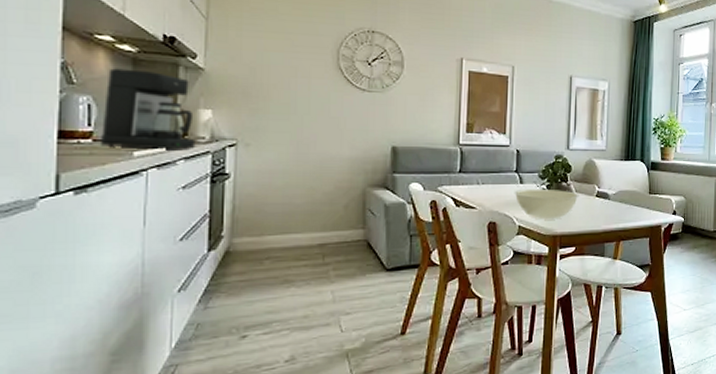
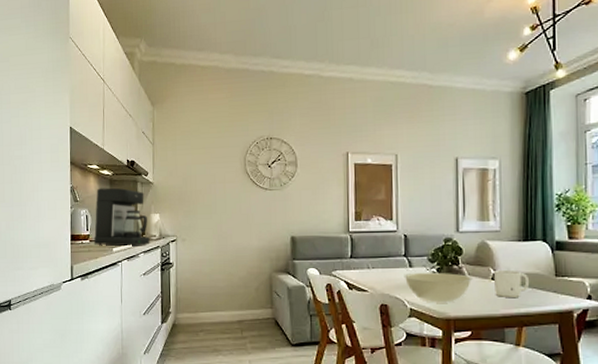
mug: none [597,187,628,215] -> present [493,269,530,299]

